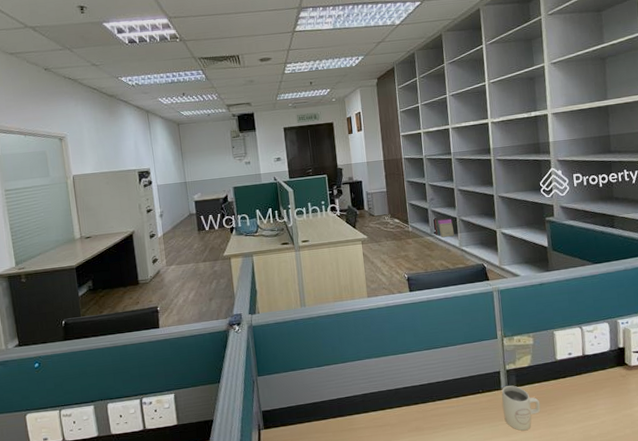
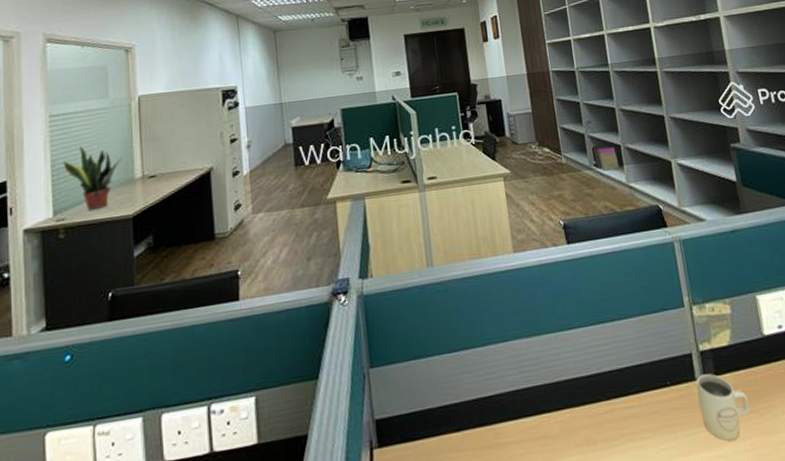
potted plant: none [19,214,65,263] -> present [63,146,124,211]

